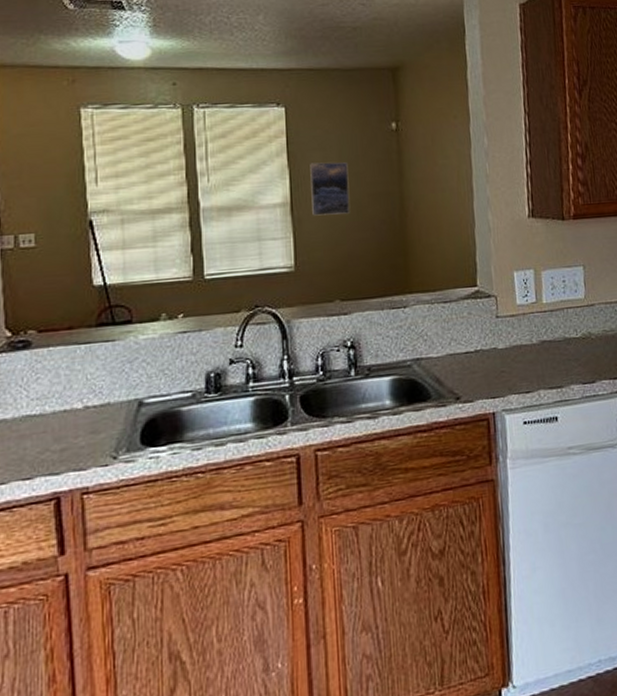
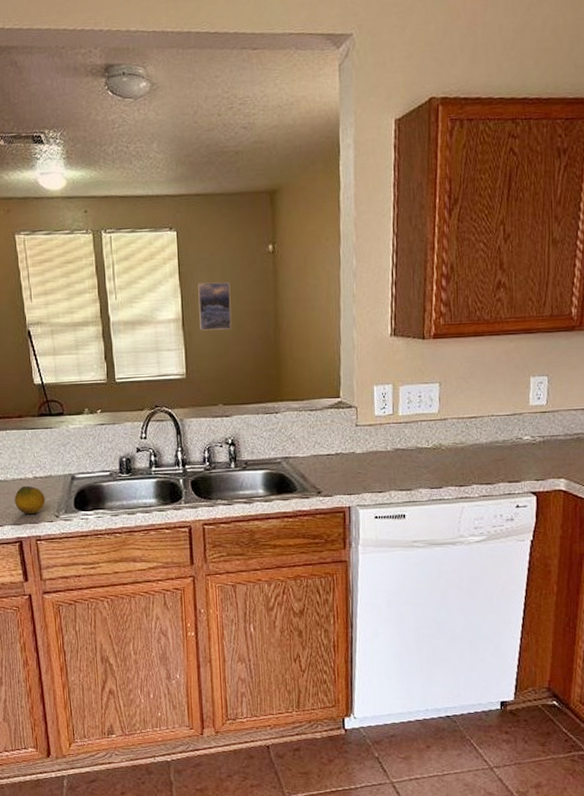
fruit: none [53,419,99,459] -> present [14,485,45,514]

